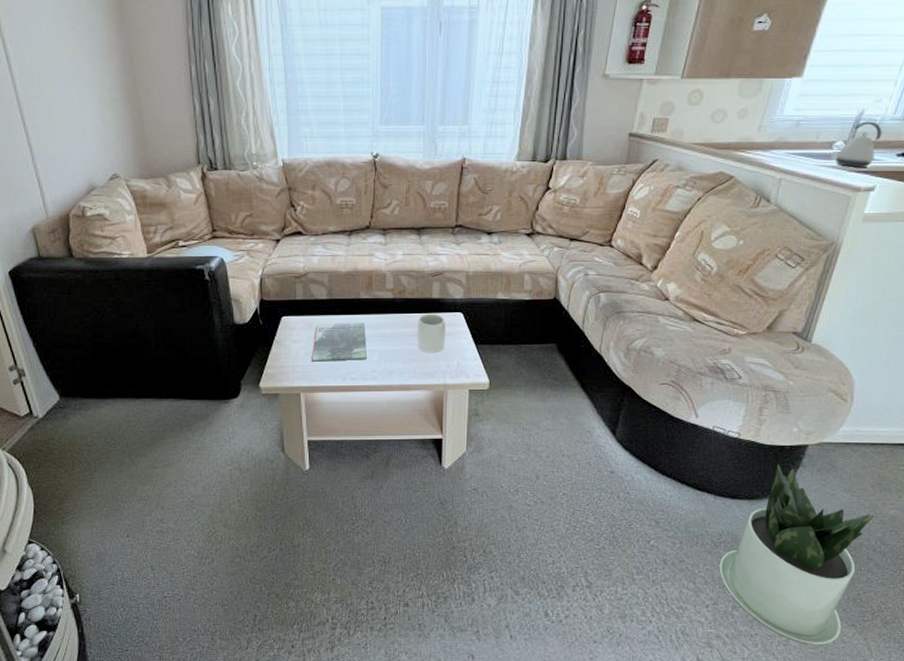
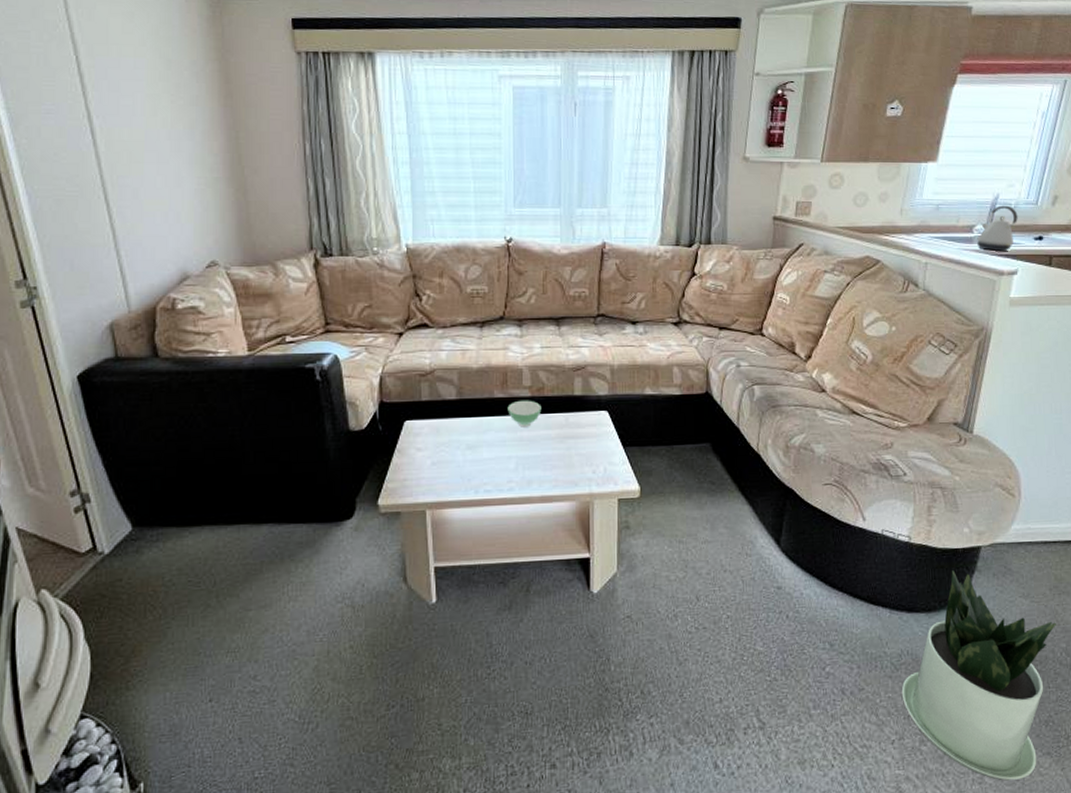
magazine: present [312,323,367,362] -> none [439,425,502,473]
bowl: none [372,301,402,325] -> present [507,400,542,427]
mug: present [417,314,447,354] -> none [559,413,591,459]

